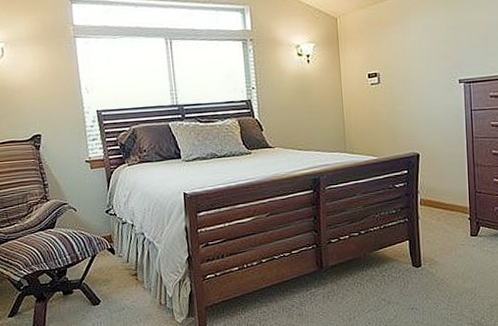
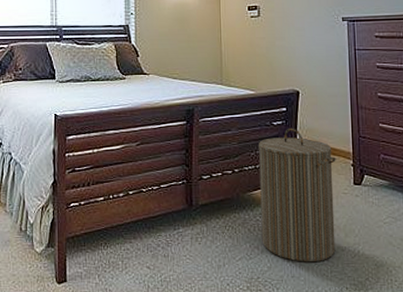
laundry hamper: none [381,188,455,309] -> present [258,128,336,263]

